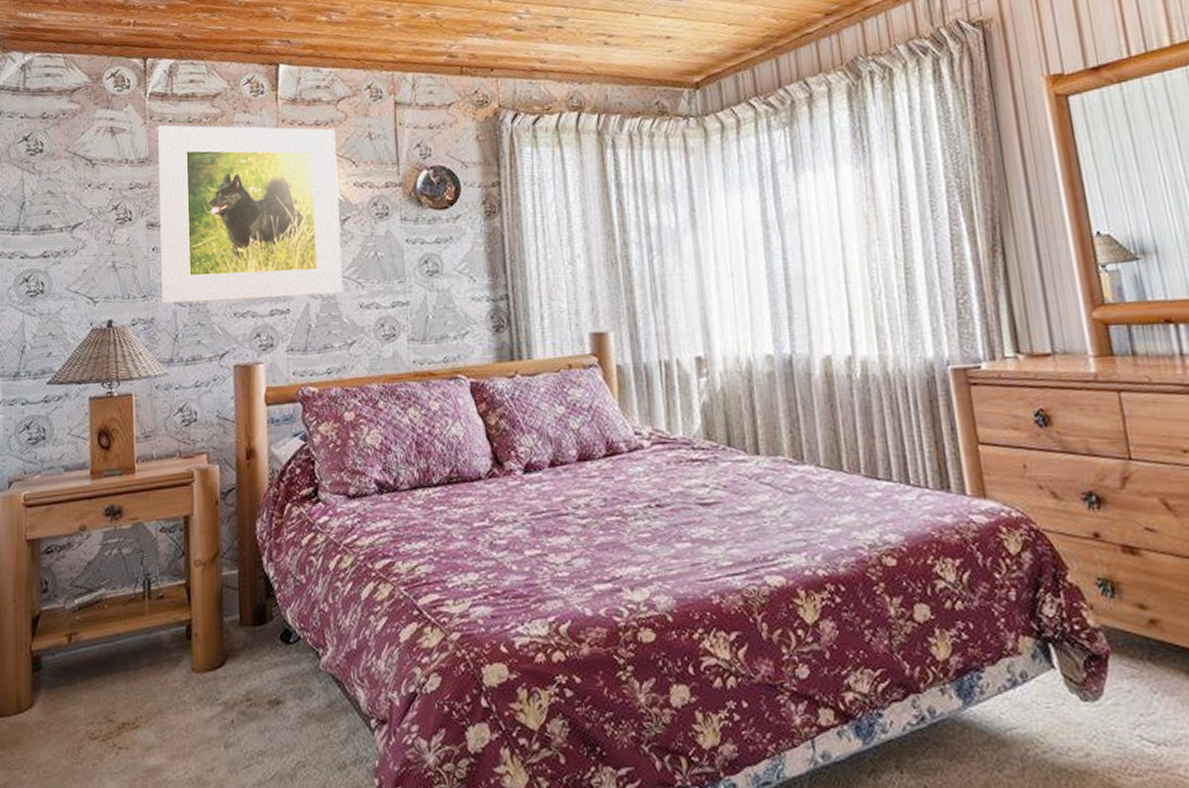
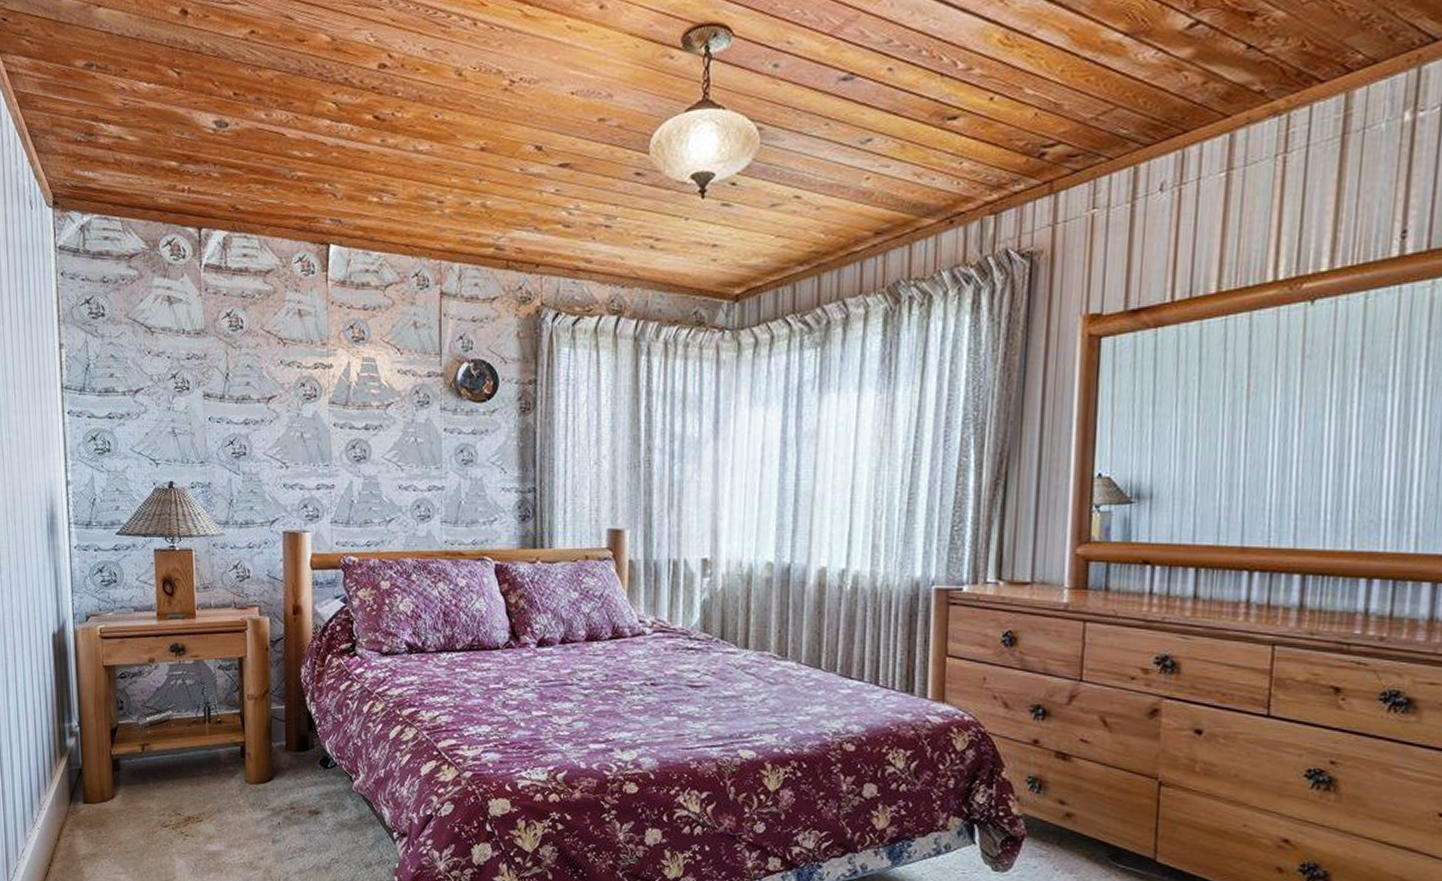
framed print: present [158,125,343,304] -> none [213,298,384,473]

